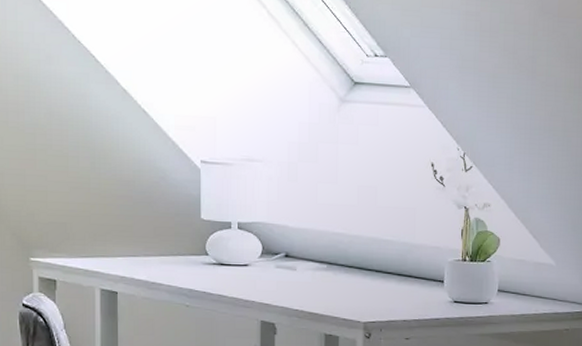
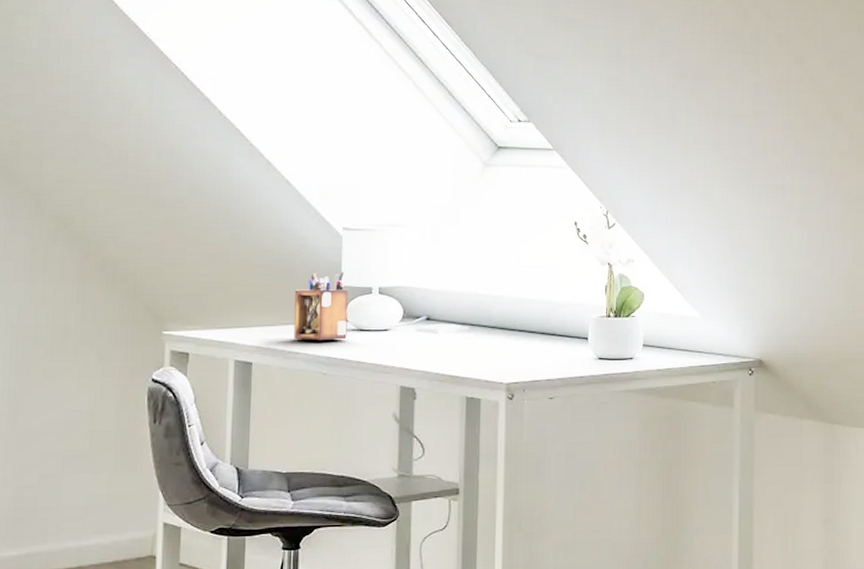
desk organizer: none [156,204,208,273] -> present [294,270,348,340]

